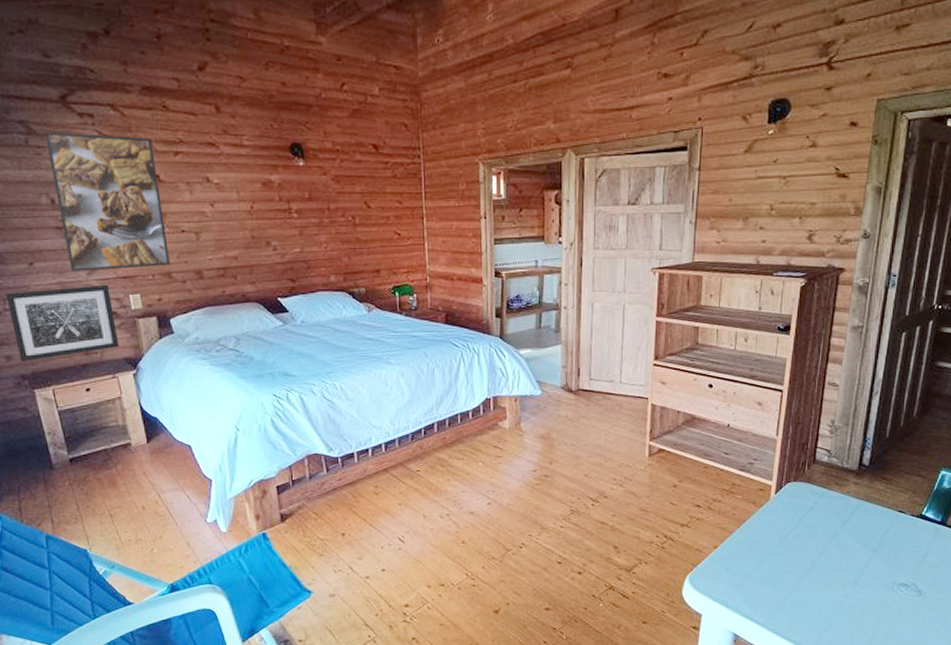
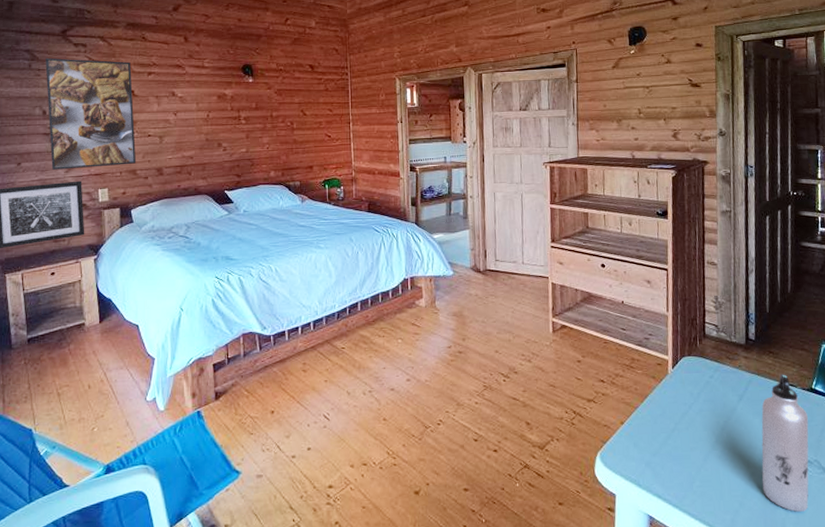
water bottle: none [853,500,913,631] -> present [761,374,809,512]

